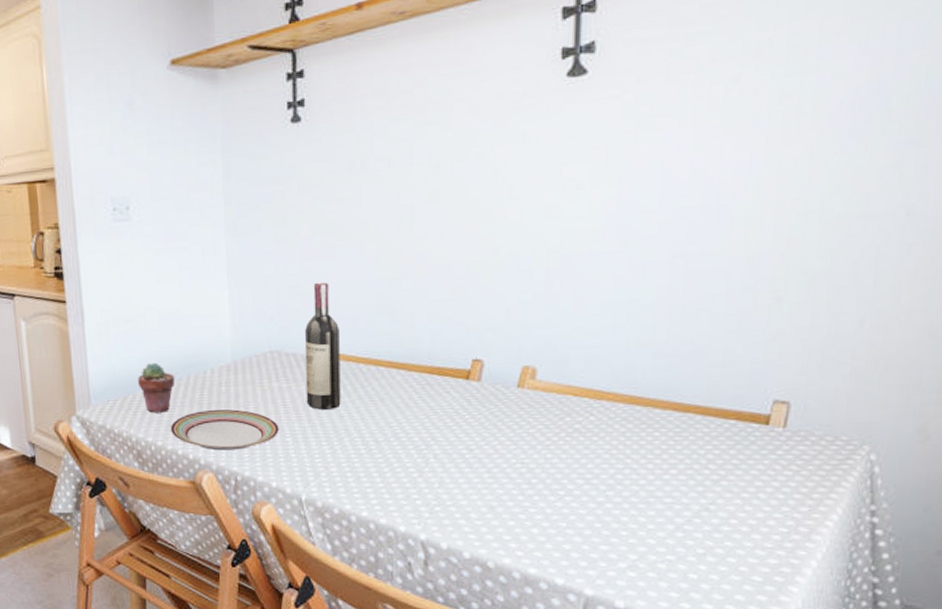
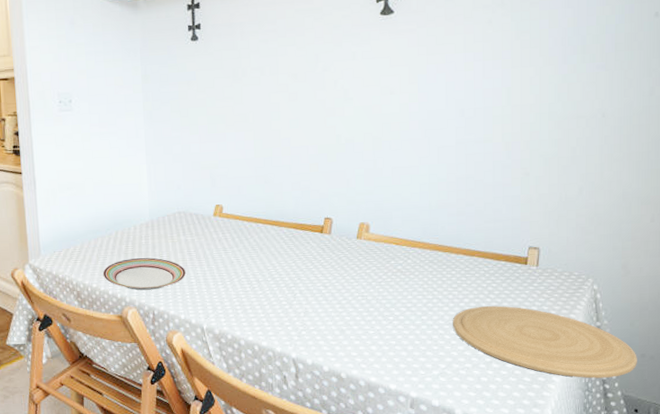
potted succulent: present [138,362,176,413] -> none [78,221,107,261]
wine bottle: present [304,282,341,410] -> none [204,159,231,257]
plate: none [650,480,930,581] -> present [452,306,637,379]

